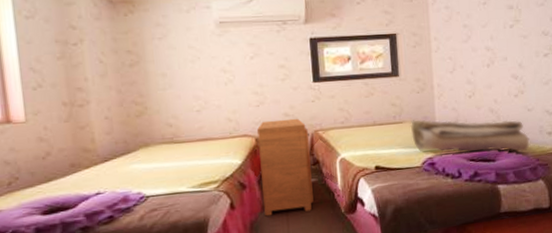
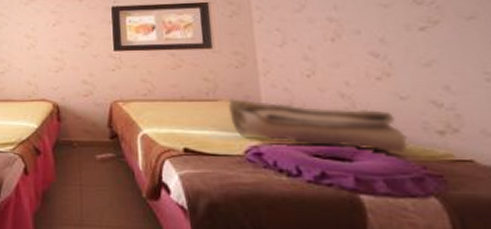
nightstand: present [257,118,314,217] -> none [55,86,110,189]

